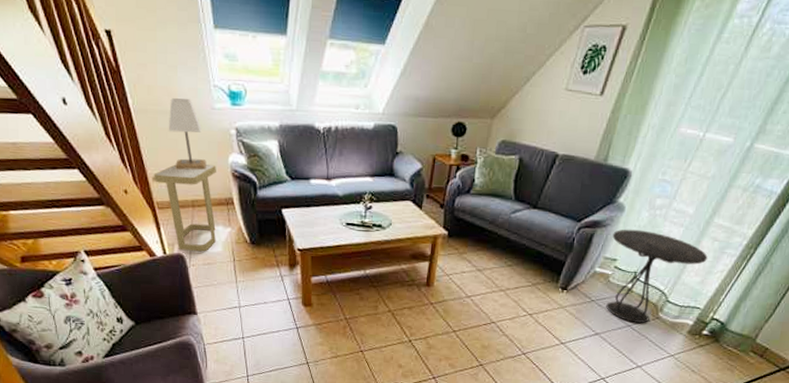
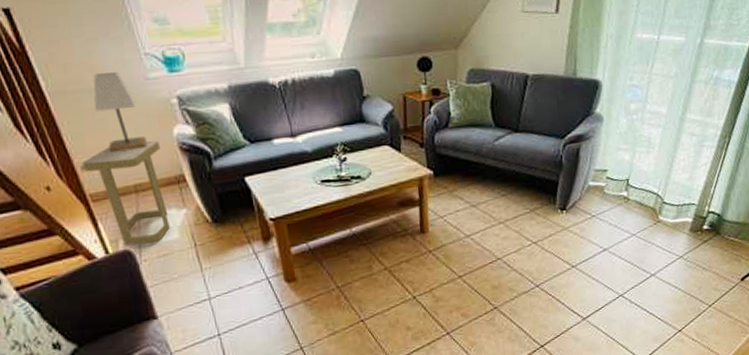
side table: present [606,229,708,323] -> none [597,136,690,231]

